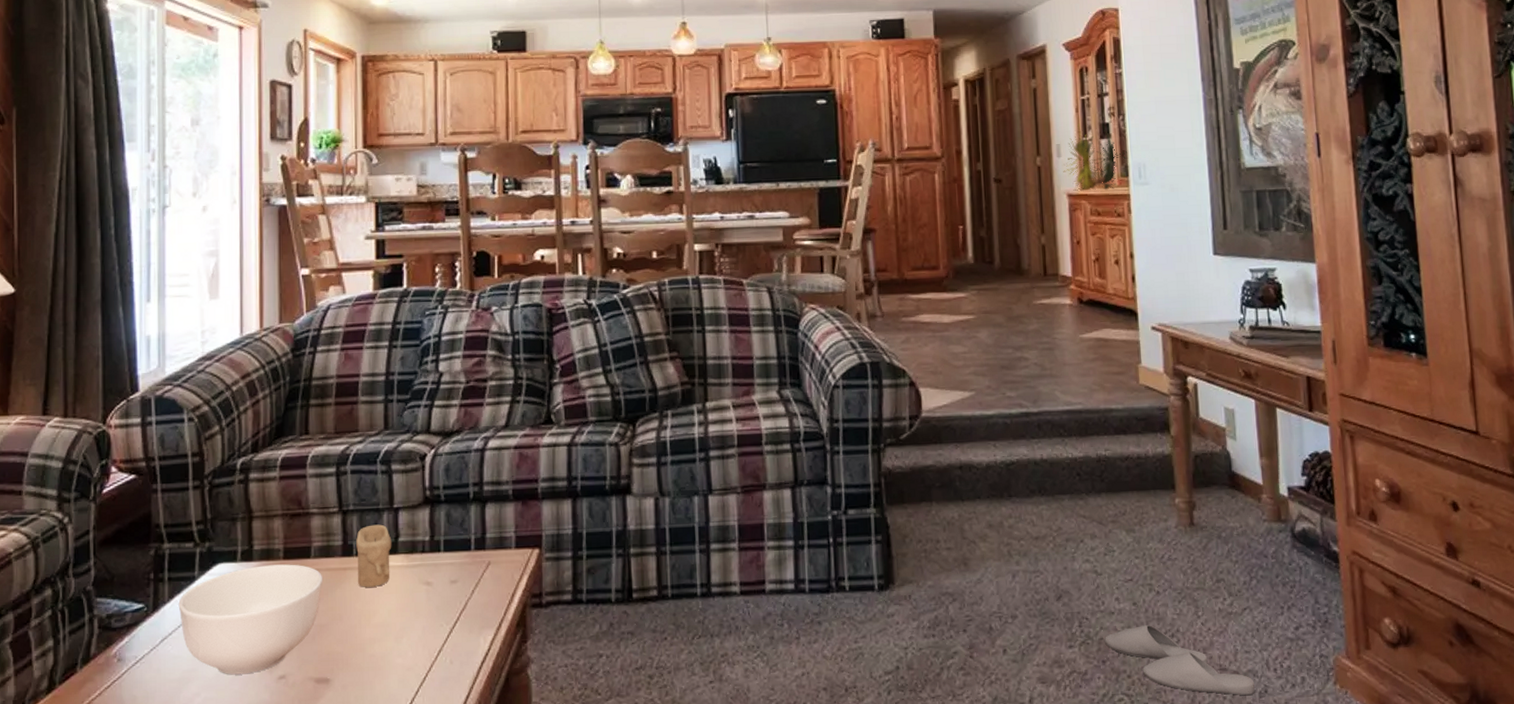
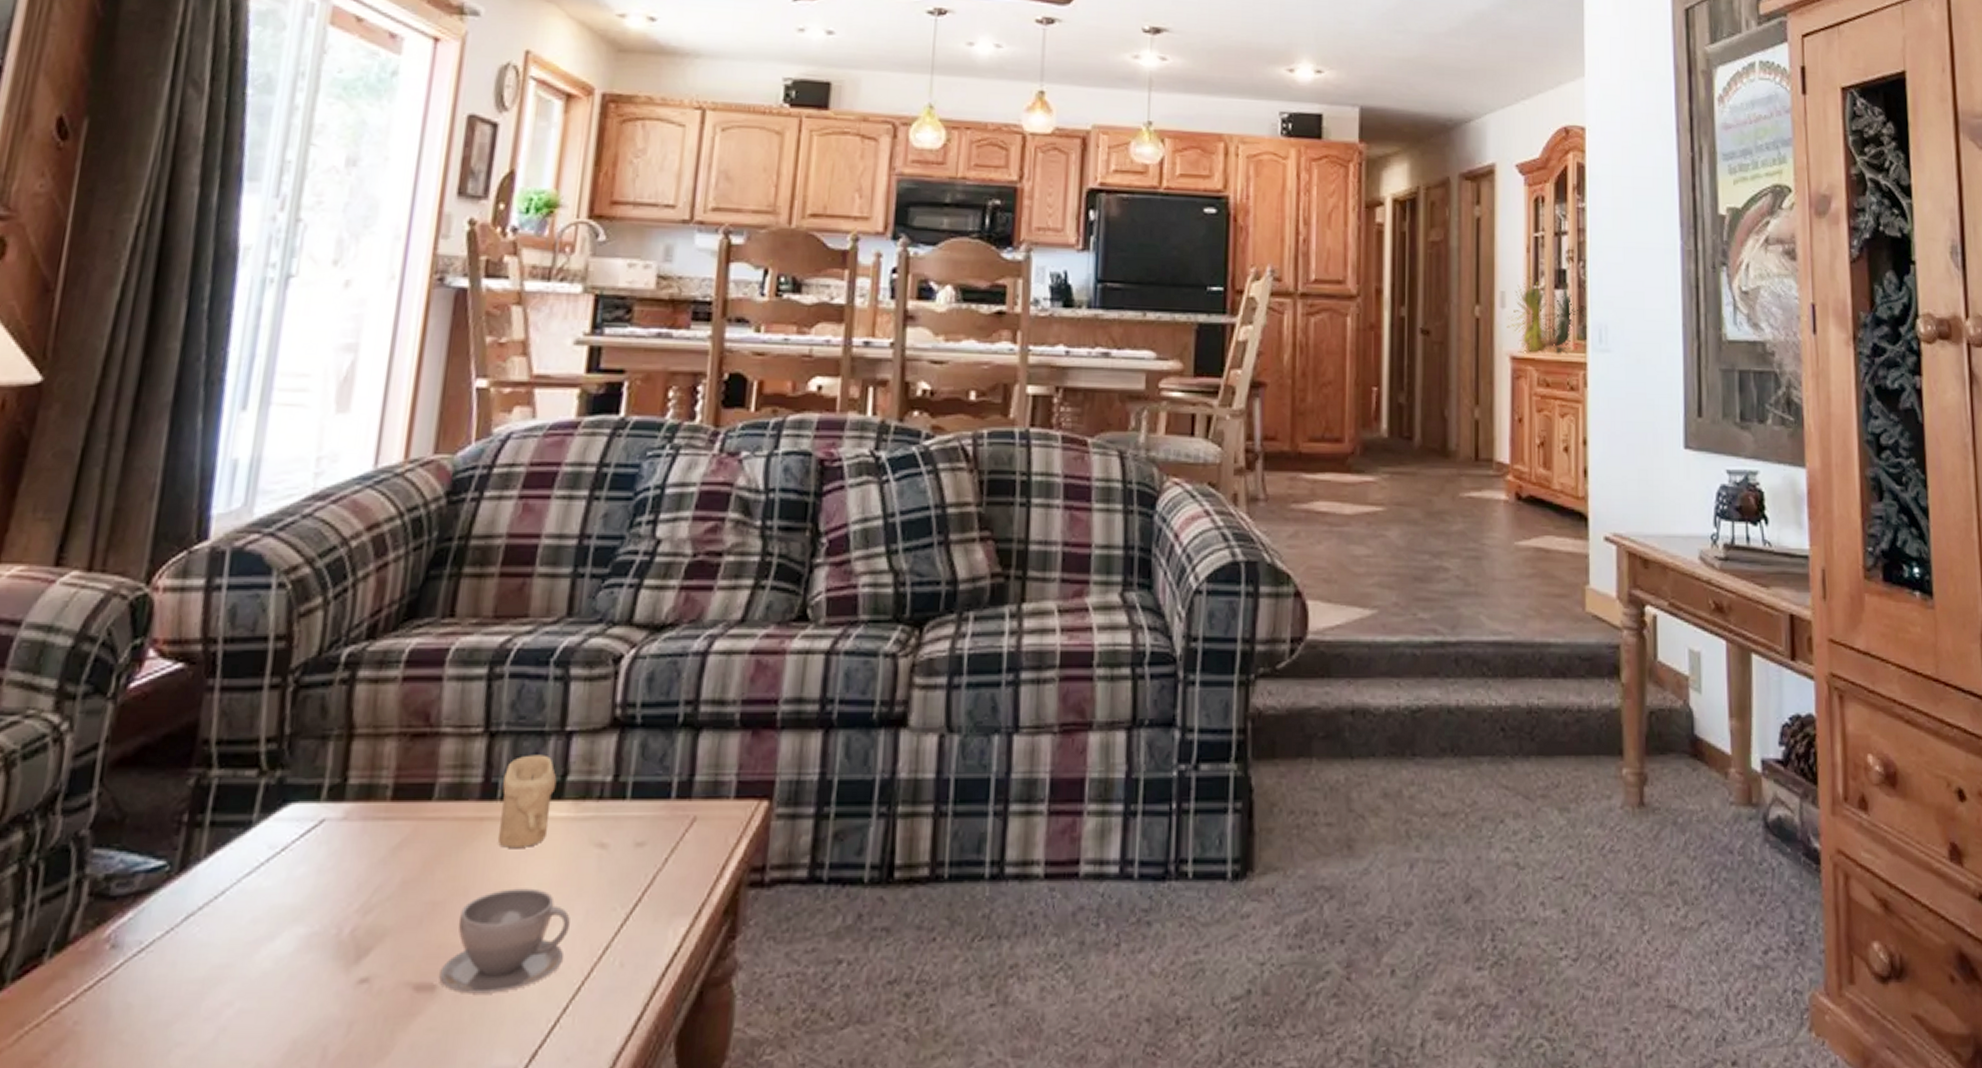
bowl: present [178,564,323,675] -> none [219,808,448,975]
teacup: none [331,613,413,684] -> present [439,888,570,994]
slippers: present [1104,624,1255,696] -> none [1523,940,1710,1045]

